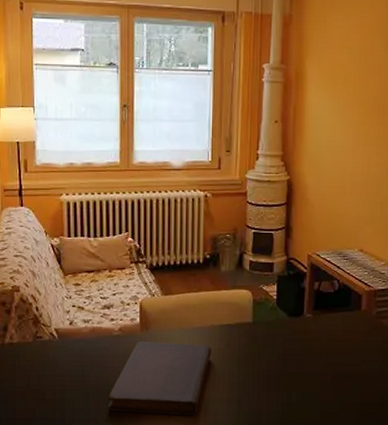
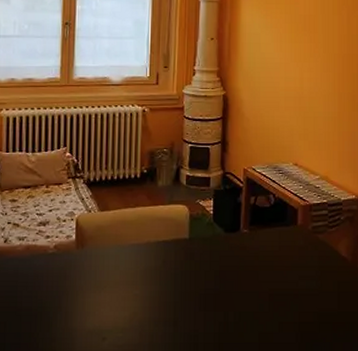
notebook: present [107,342,212,416] -> none [39,260,148,339]

